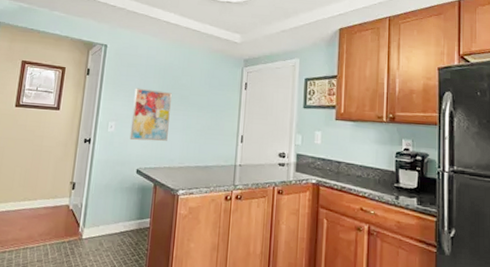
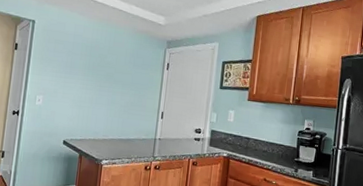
wall art: present [129,88,172,142] -> none [57,64,98,115]

